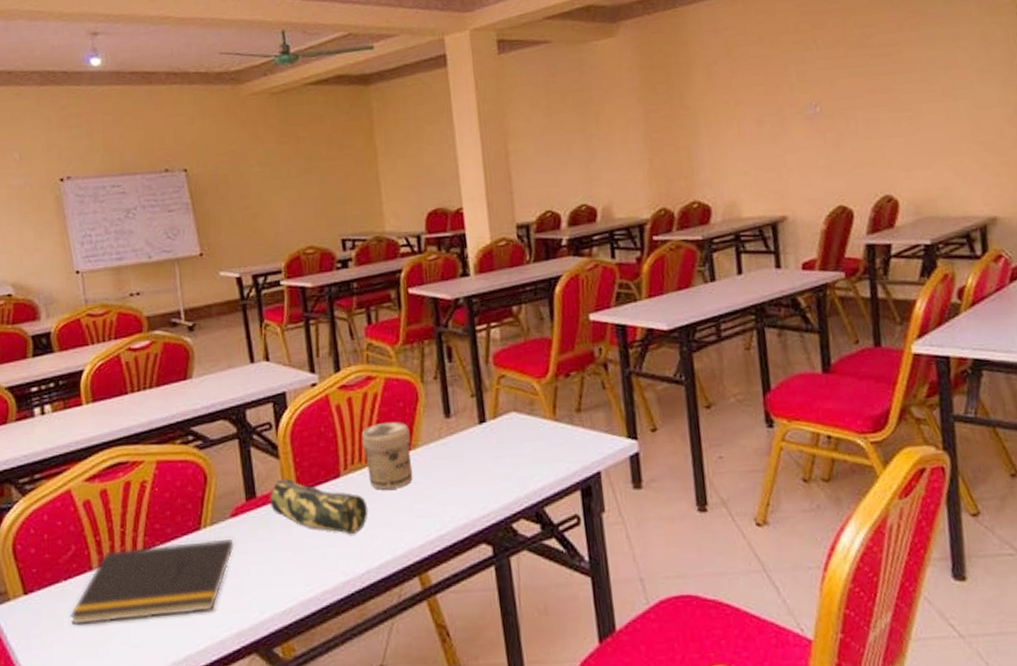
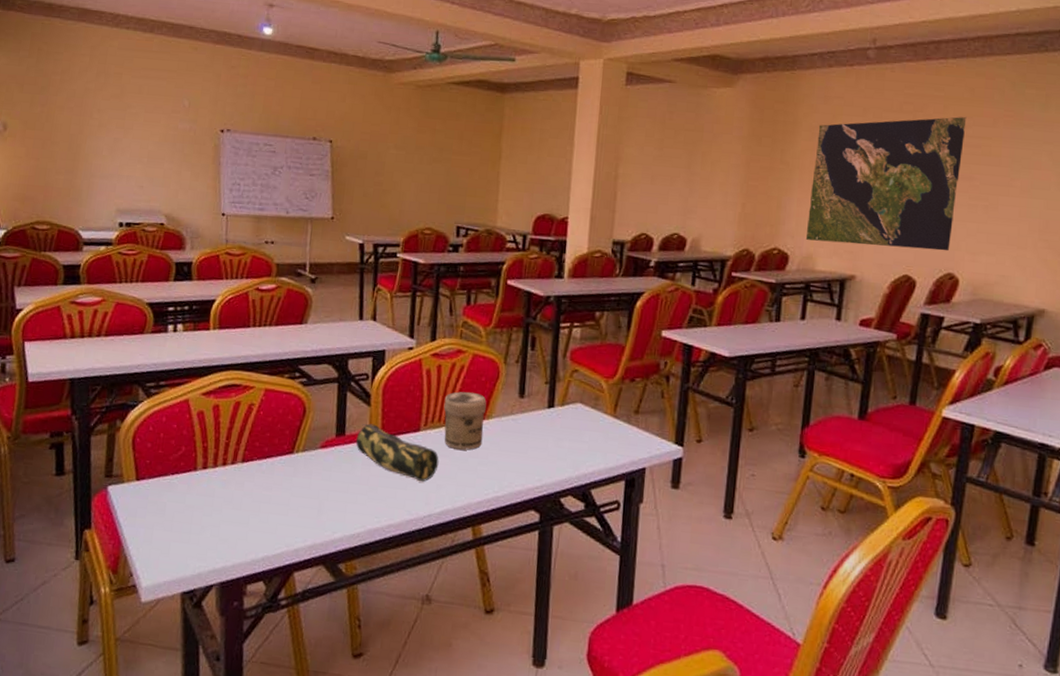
notepad: present [69,539,235,626] -> none [171,458,320,523]
world map: none [714,26,881,187] -> present [805,117,967,251]

